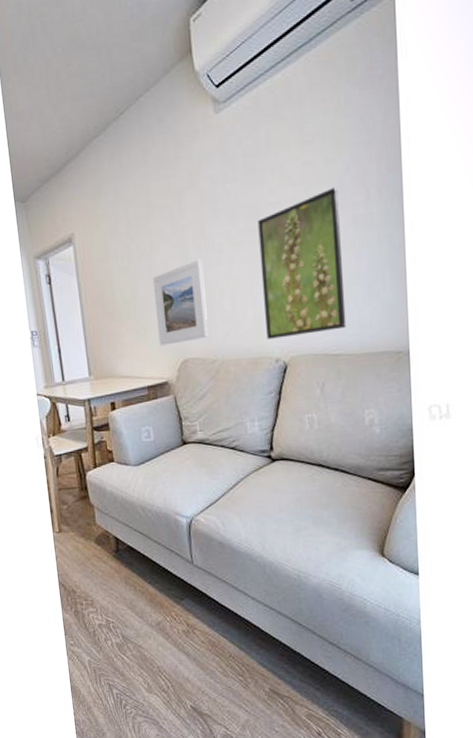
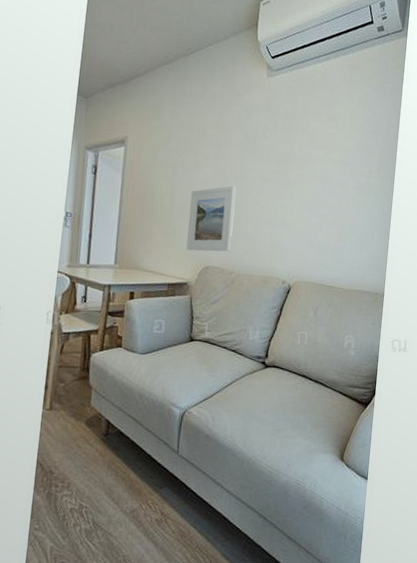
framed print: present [257,187,347,339] -> none [278,157,350,267]

